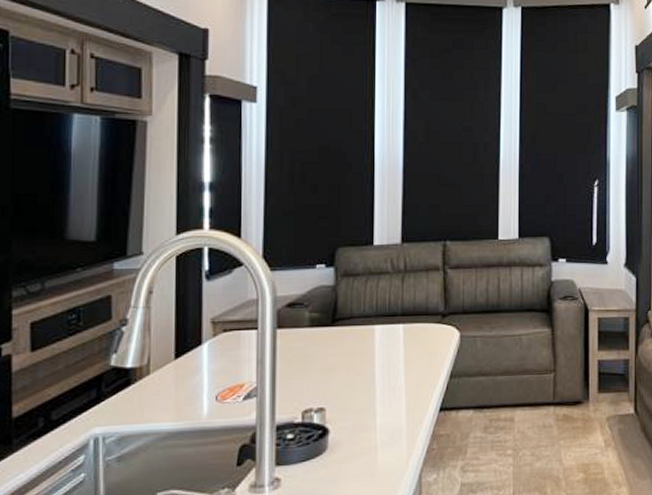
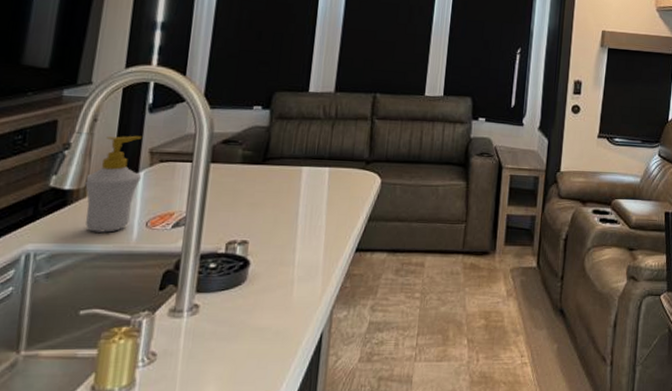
soap bottle: none [146,305,206,410] -> present [84,135,143,233]

